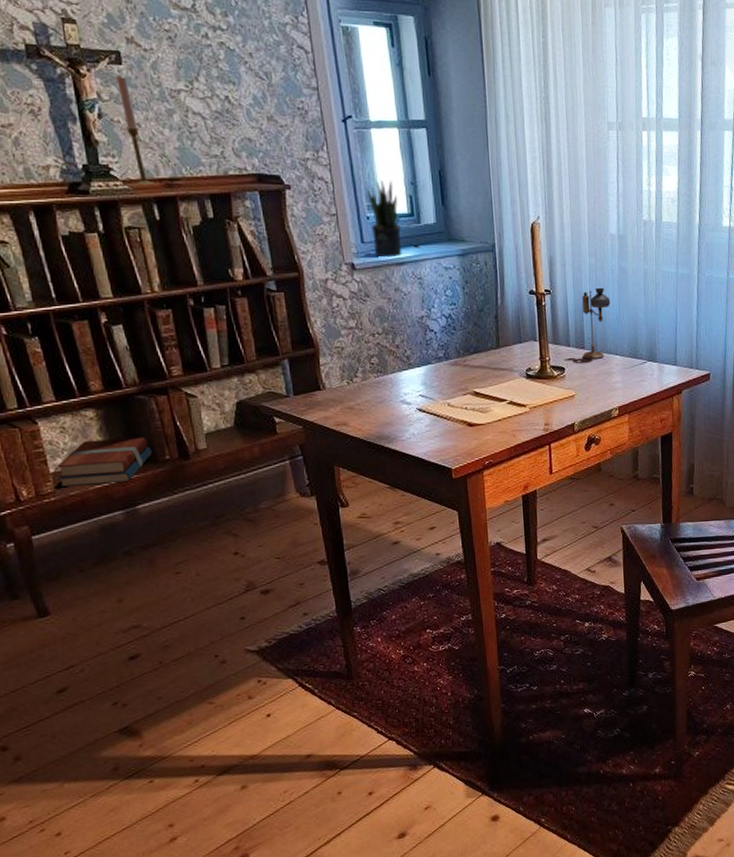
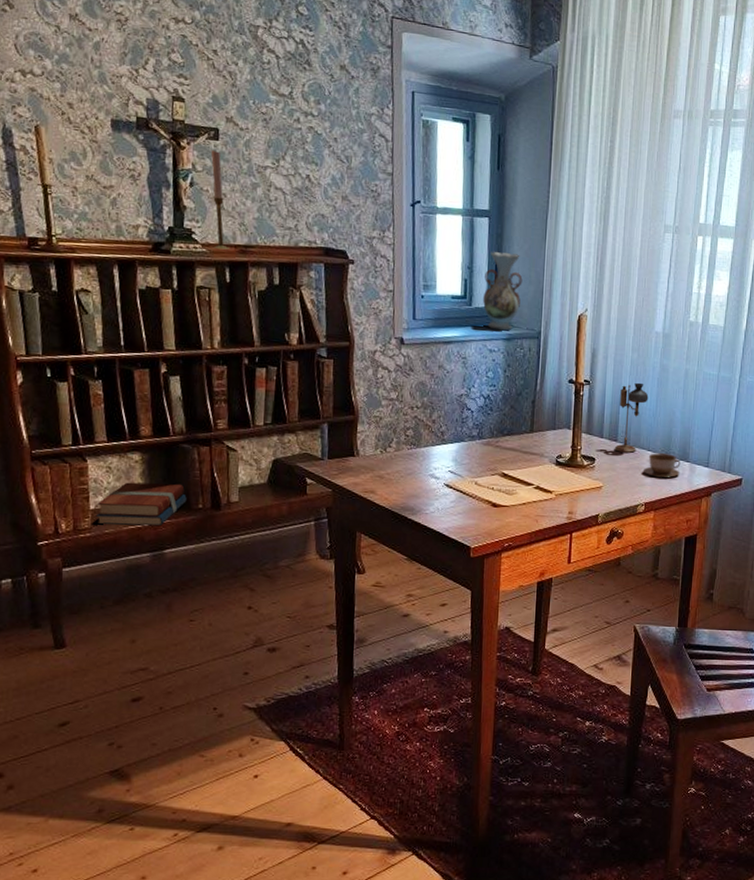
potted plant: present [368,180,402,258] -> none [423,262,454,336]
vase: none [430,163,470,246] -> present [482,251,523,331]
teacup: none [613,356,650,380] -> present [643,453,681,478]

